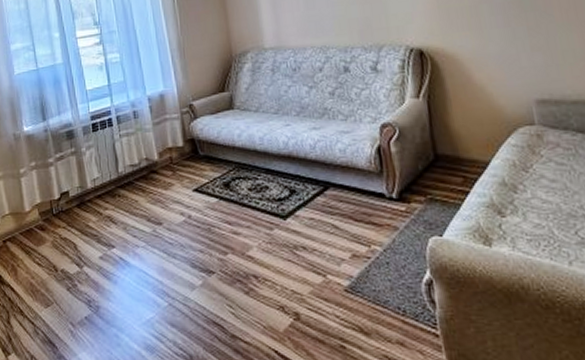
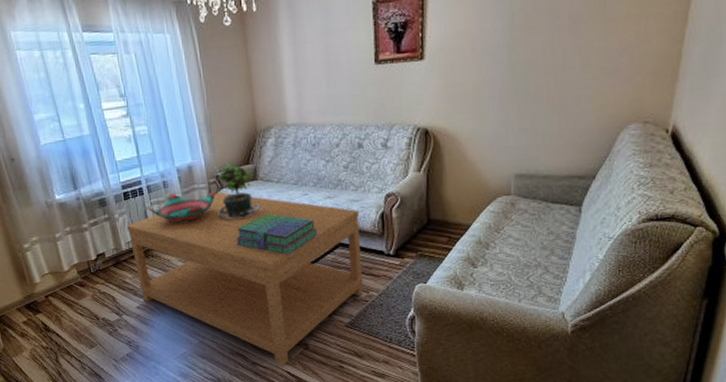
coffee table: none [94,123,364,342] -> present [127,192,364,366]
decorative bowl: none [117,121,188,158] -> present [148,190,215,223]
potted plant: none [191,91,245,156] -> present [218,163,267,221]
stack of books: none [210,147,304,197] -> present [235,214,318,255]

